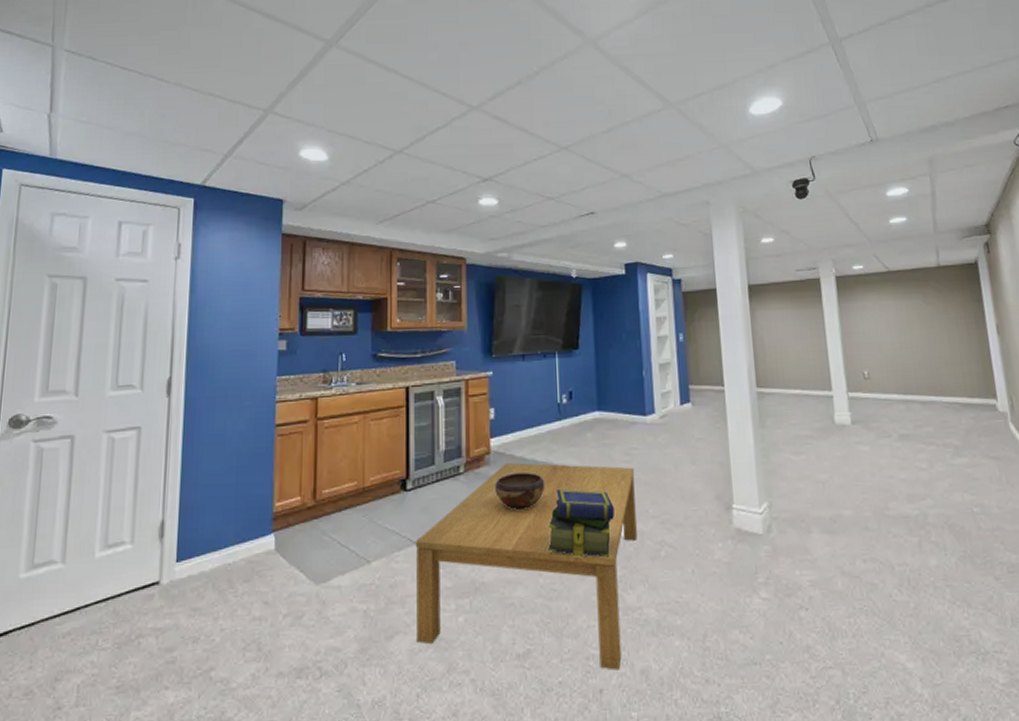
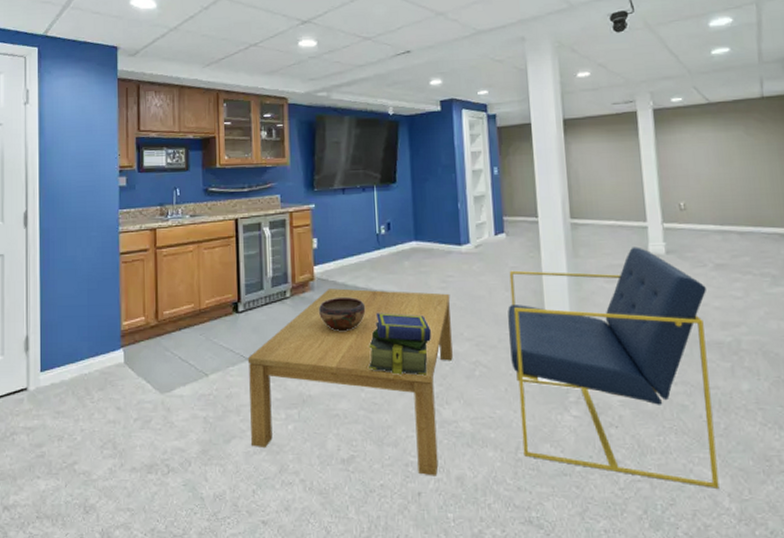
armchair: none [694,417,911,673] -> present [508,247,720,488]

